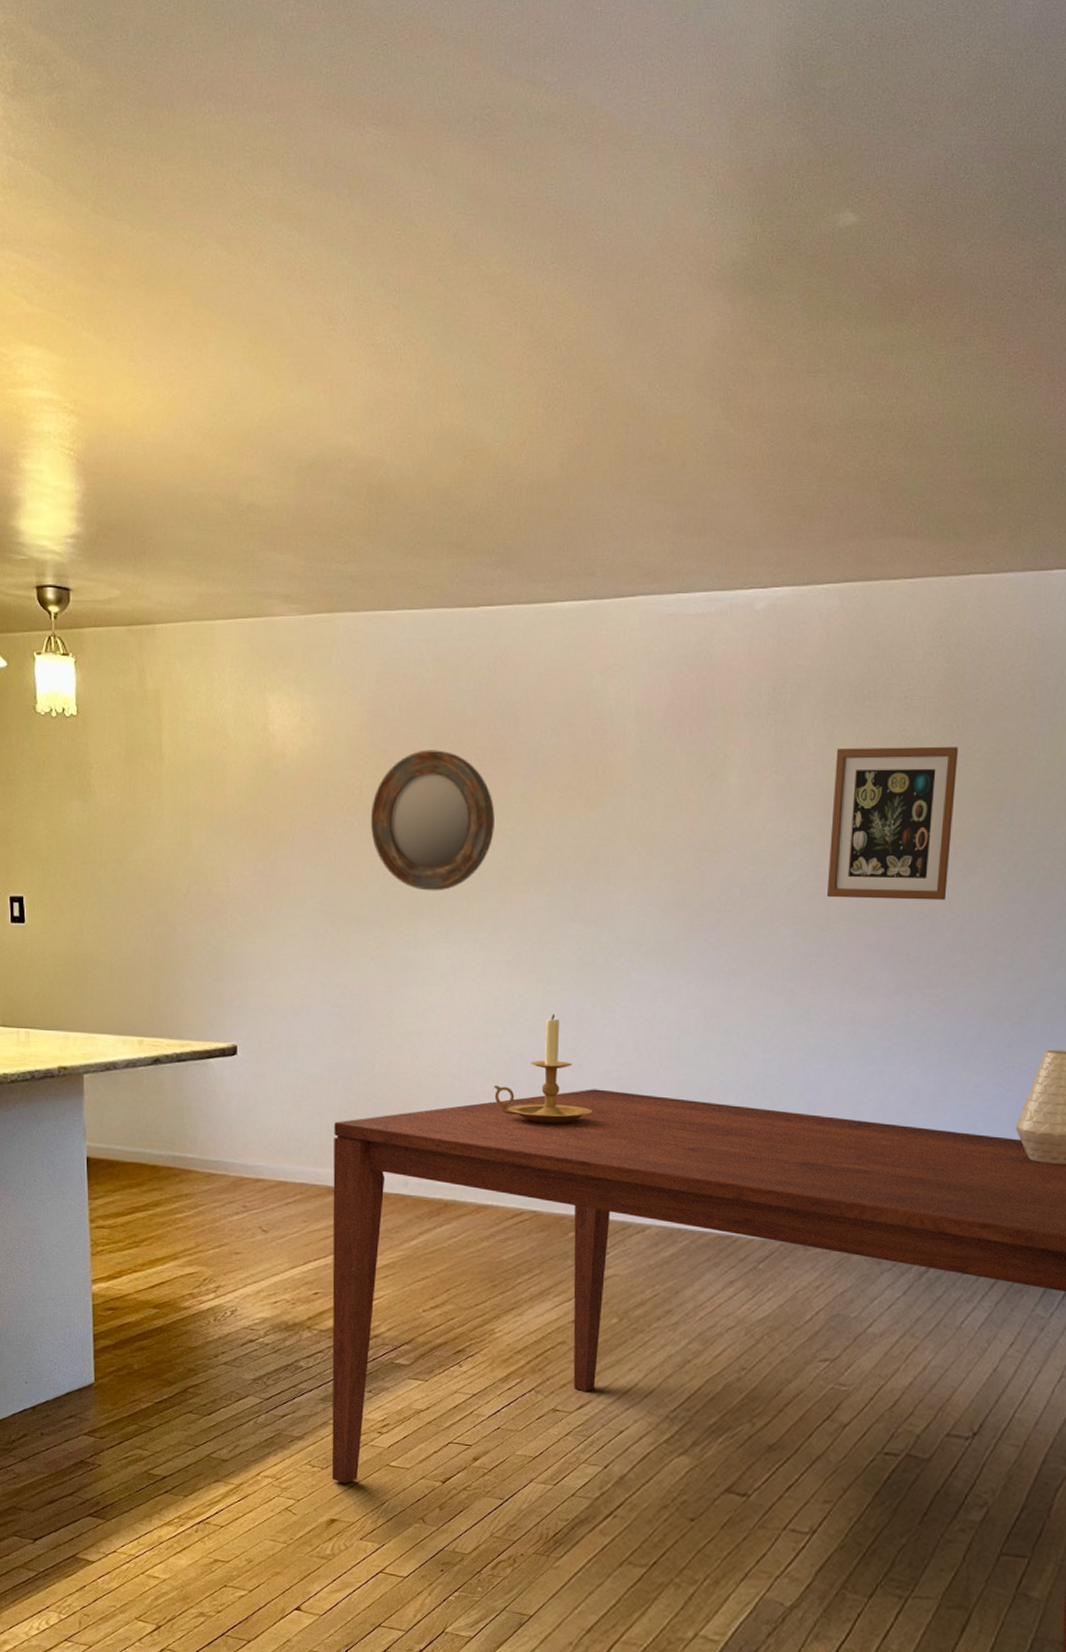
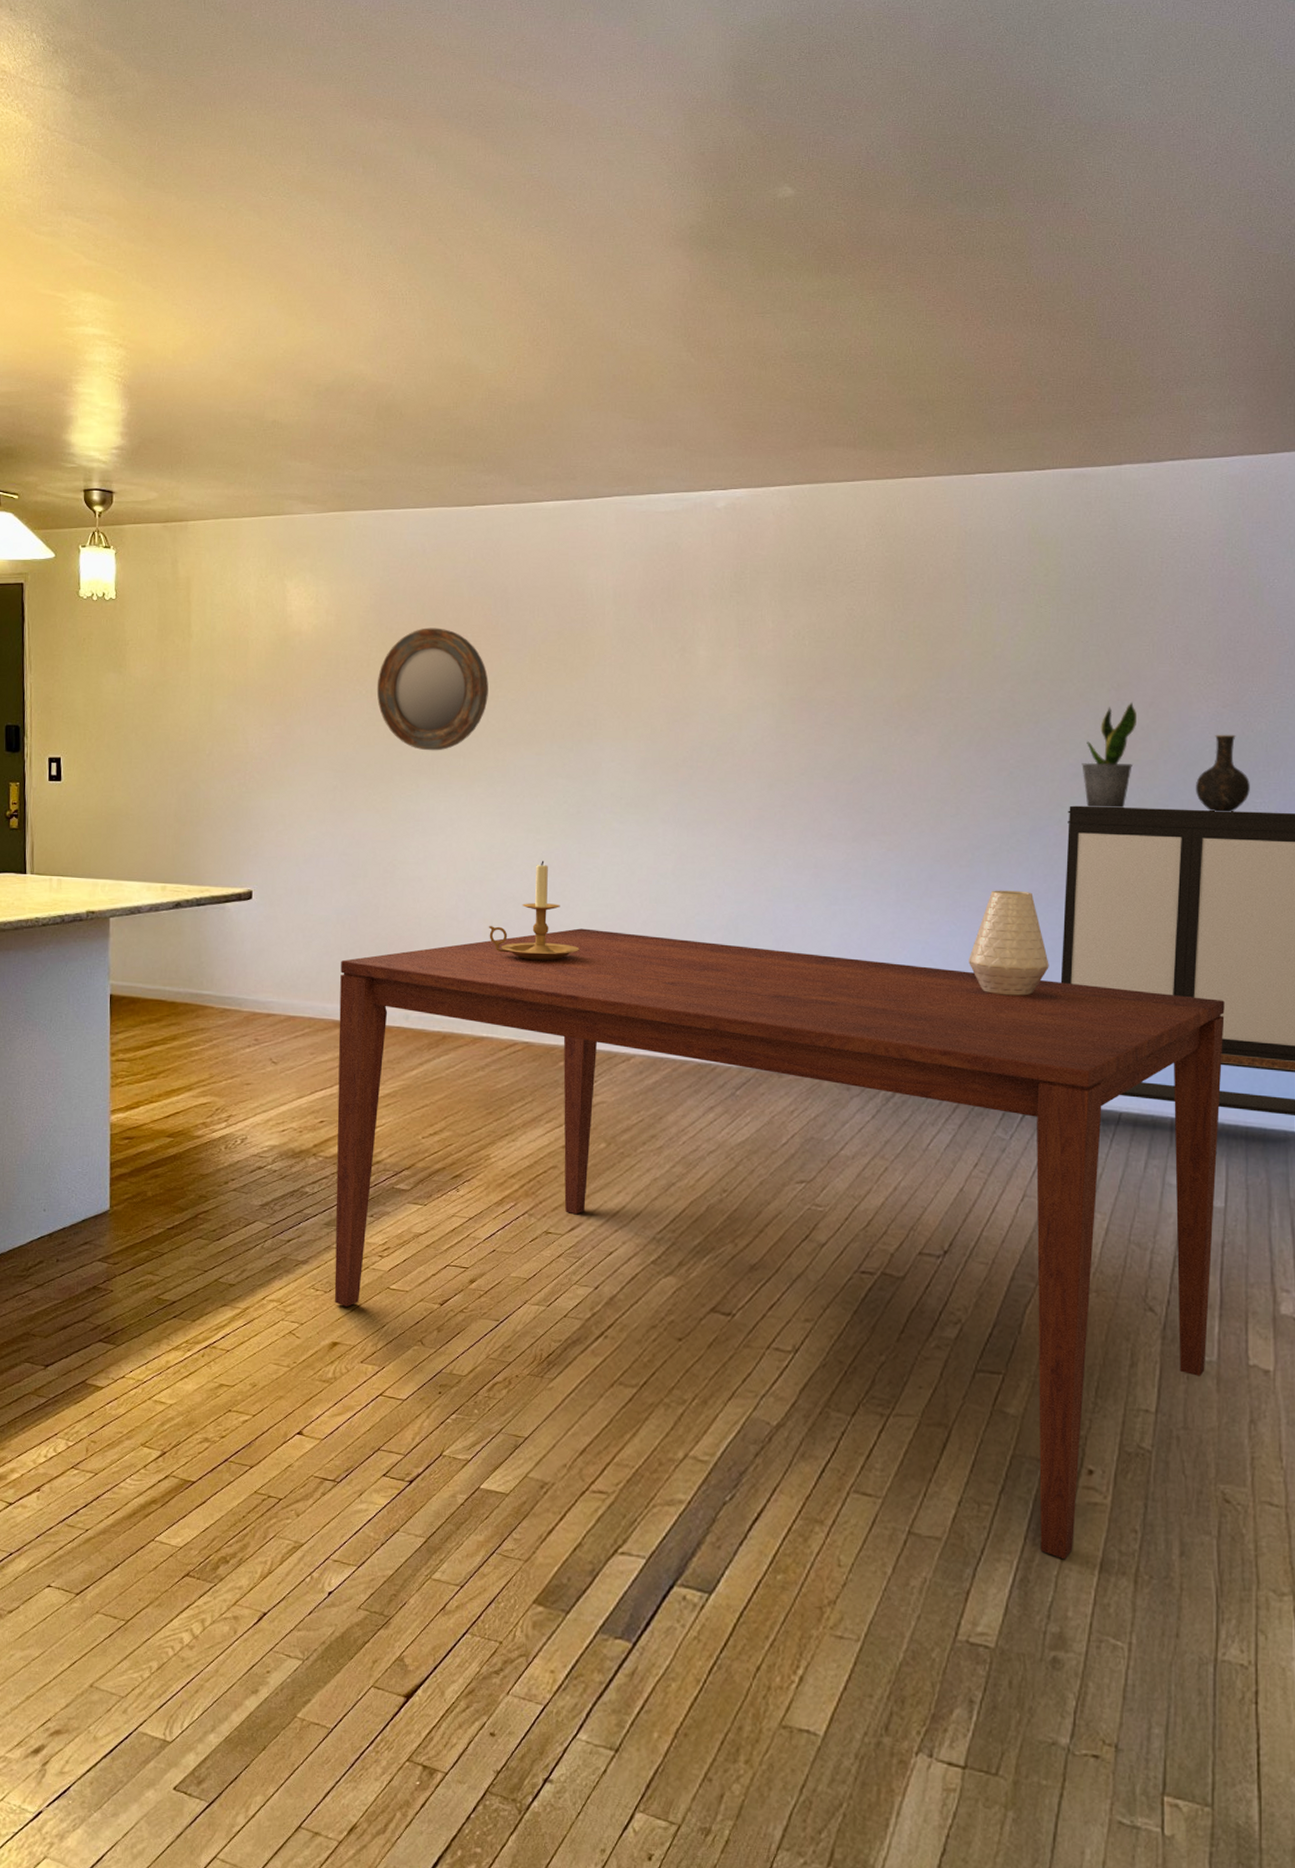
wall art: present [826,746,958,901] -> none [787,623,900,757]

